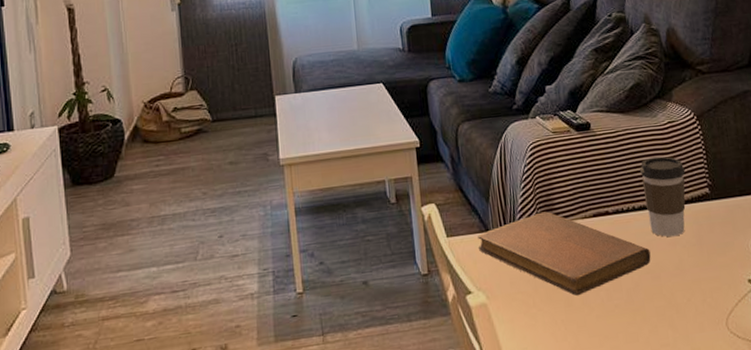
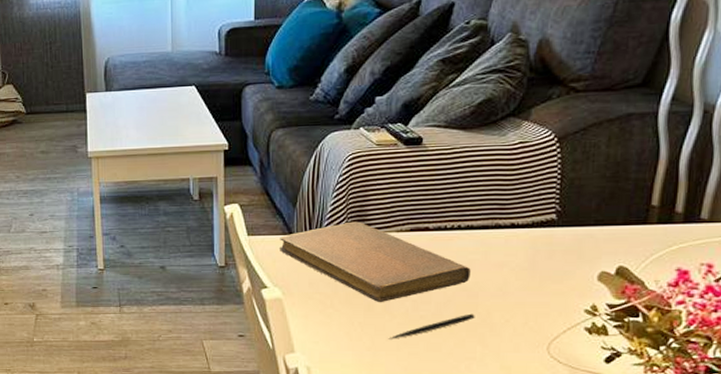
pen: none [590,296,662,335] -> present [388,313,475,339]
coffee cup: present [640,156,686,237] -> none [474,177,531,259]

